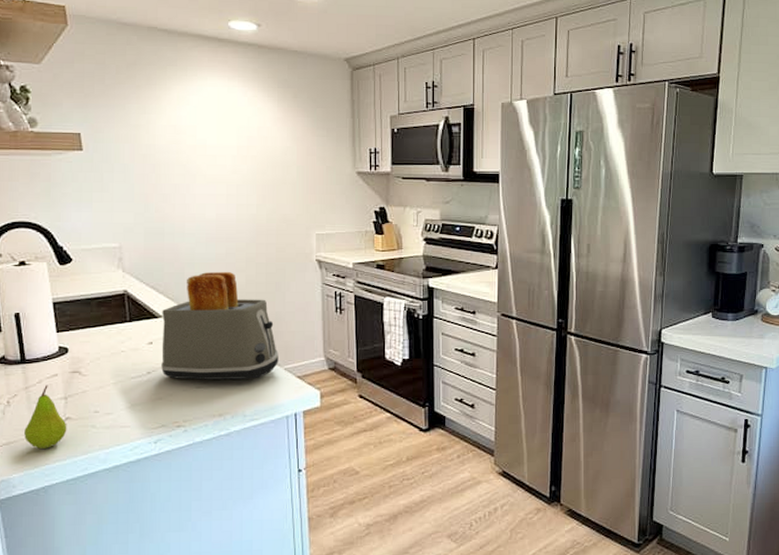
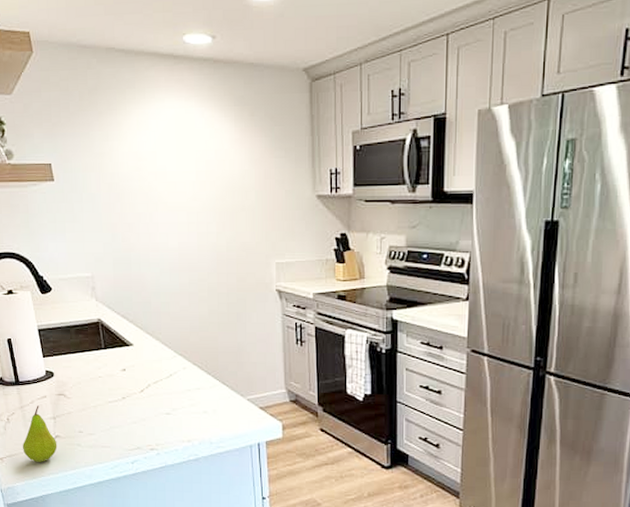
toaster: present [161,271,279,380] -> none [133,301,241,408]

